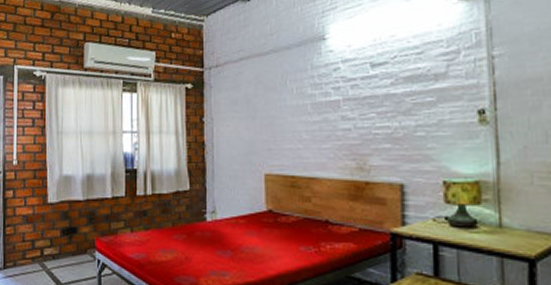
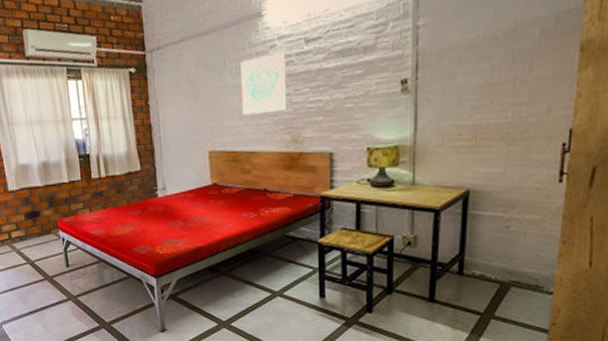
wall art: none [302,75,352,137] -> present [241,51,288,115]

